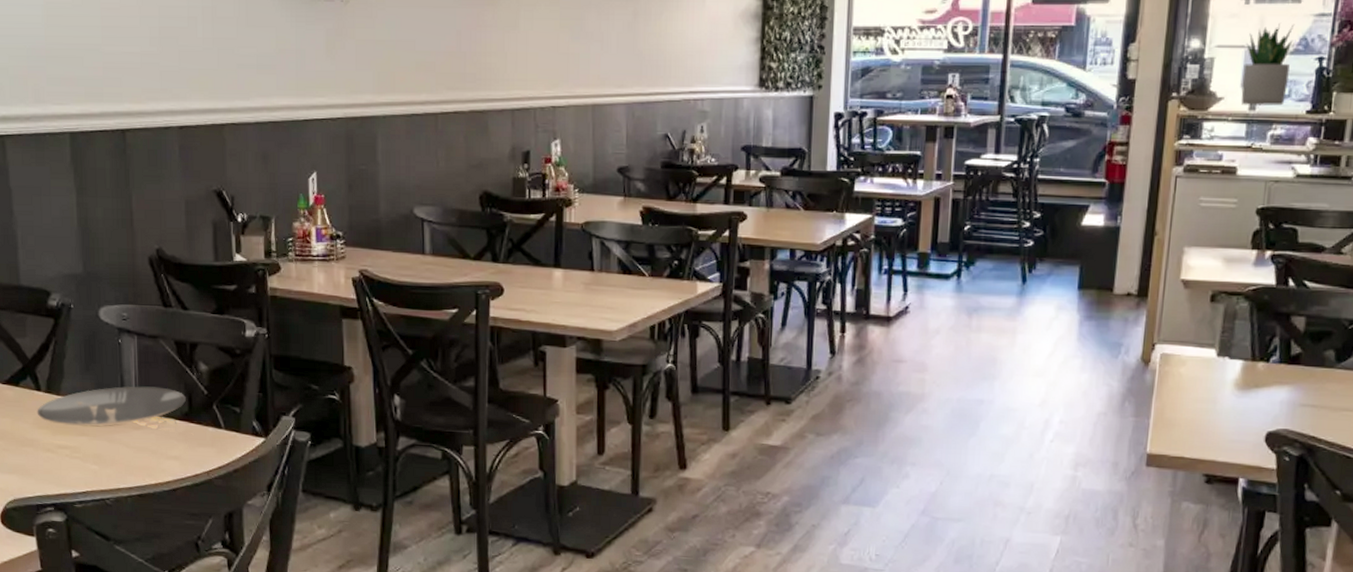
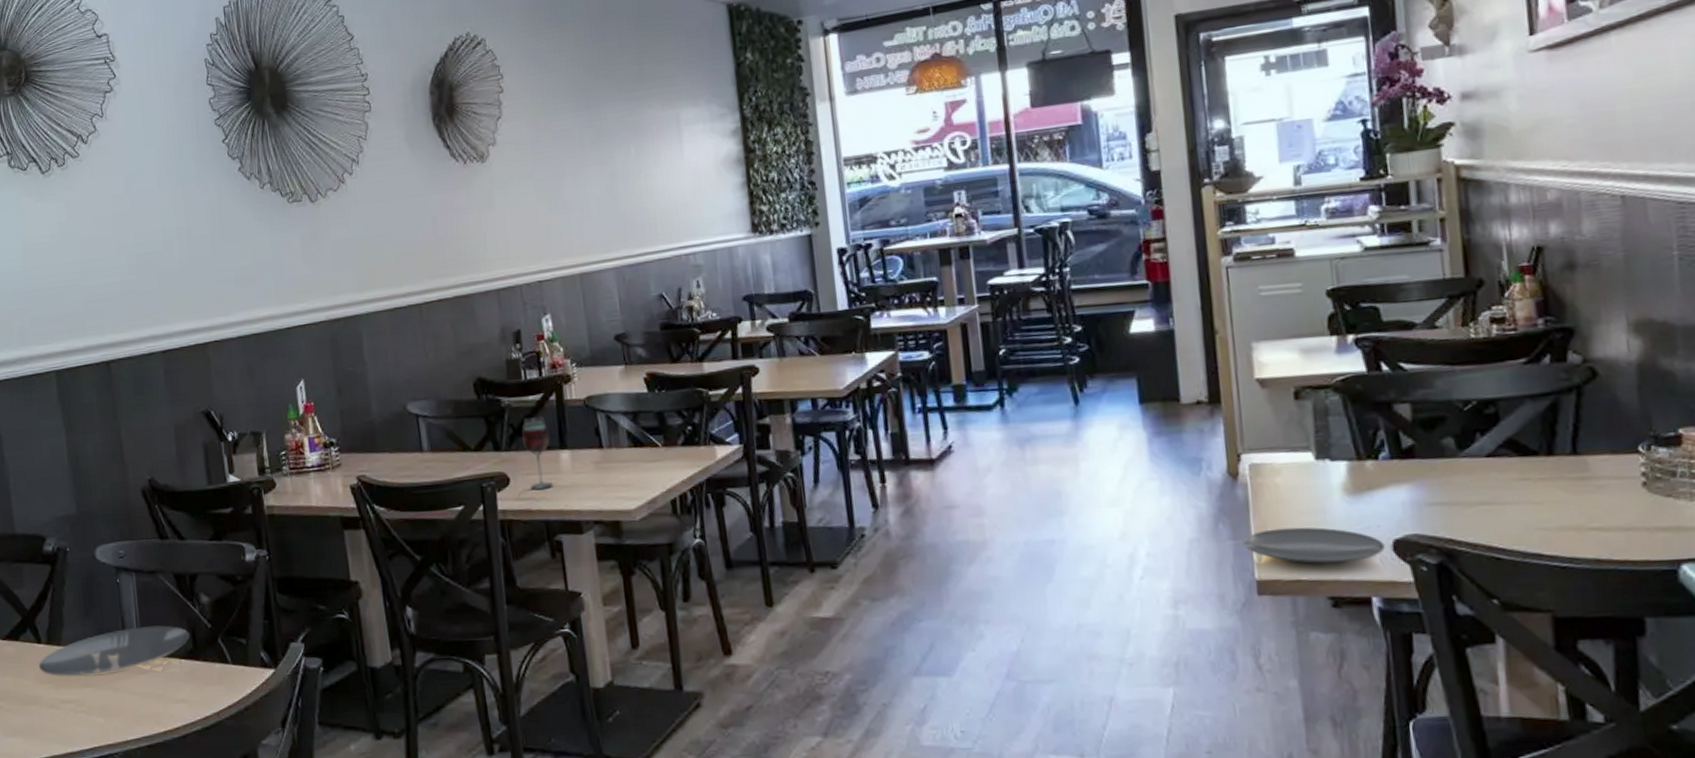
wineglass: none [520,235,546,302] -> present [522,417,553,489]
plate: none [1142,411,1259,447] -> present [1243,527,1385,564]
planter: present [1241,24,1295,106] -> none [1275,89,1333,182]

